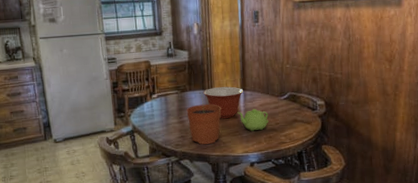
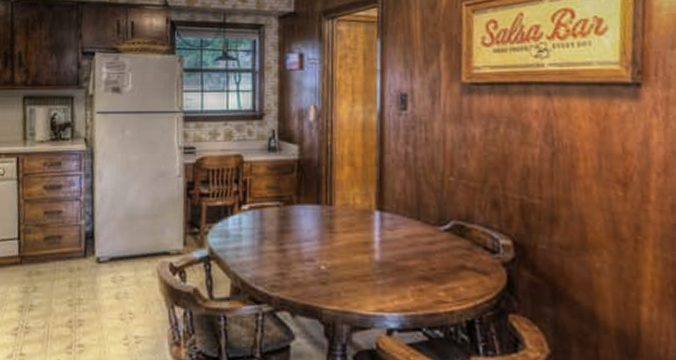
plant pot: present [186,92,221,145] -> none [290,207,344,290]
mixing bowl: present [204,86,244,119] -> none [318,202,381,253]
teapot: present [237,108,269,131] -> none [369,241,419,278]

